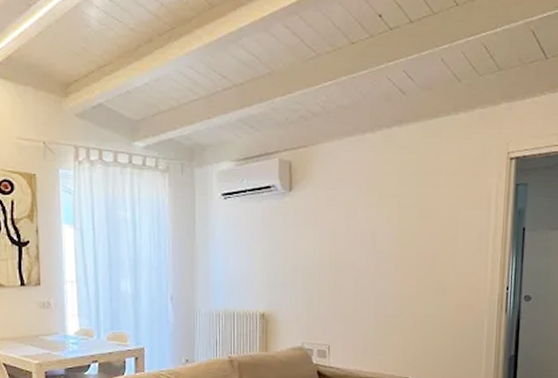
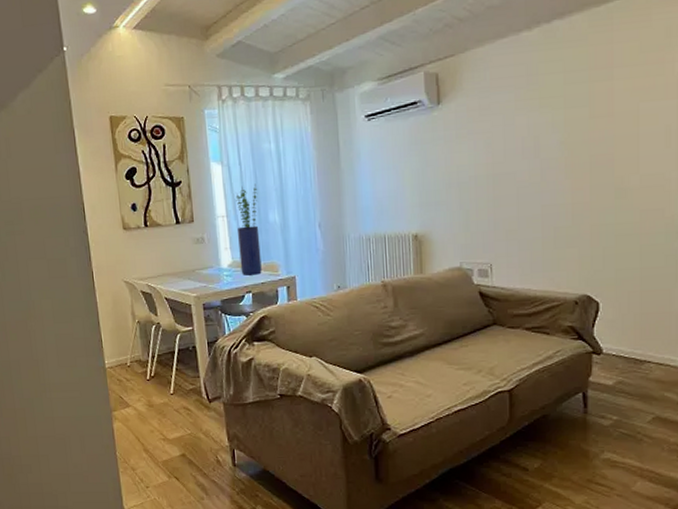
vase: none [87,251,111,344] -> present [235,183,262,276]

